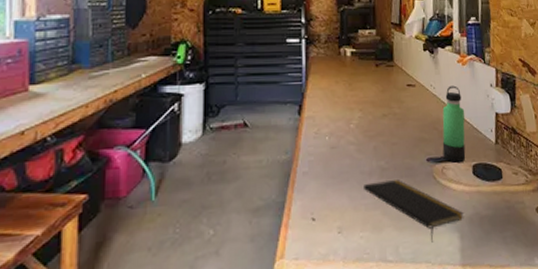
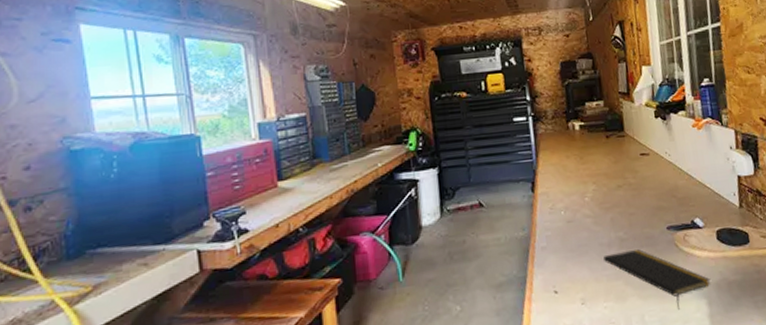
thermos bottle: present [442,85,466,163] -> none [680,151,708,229]

